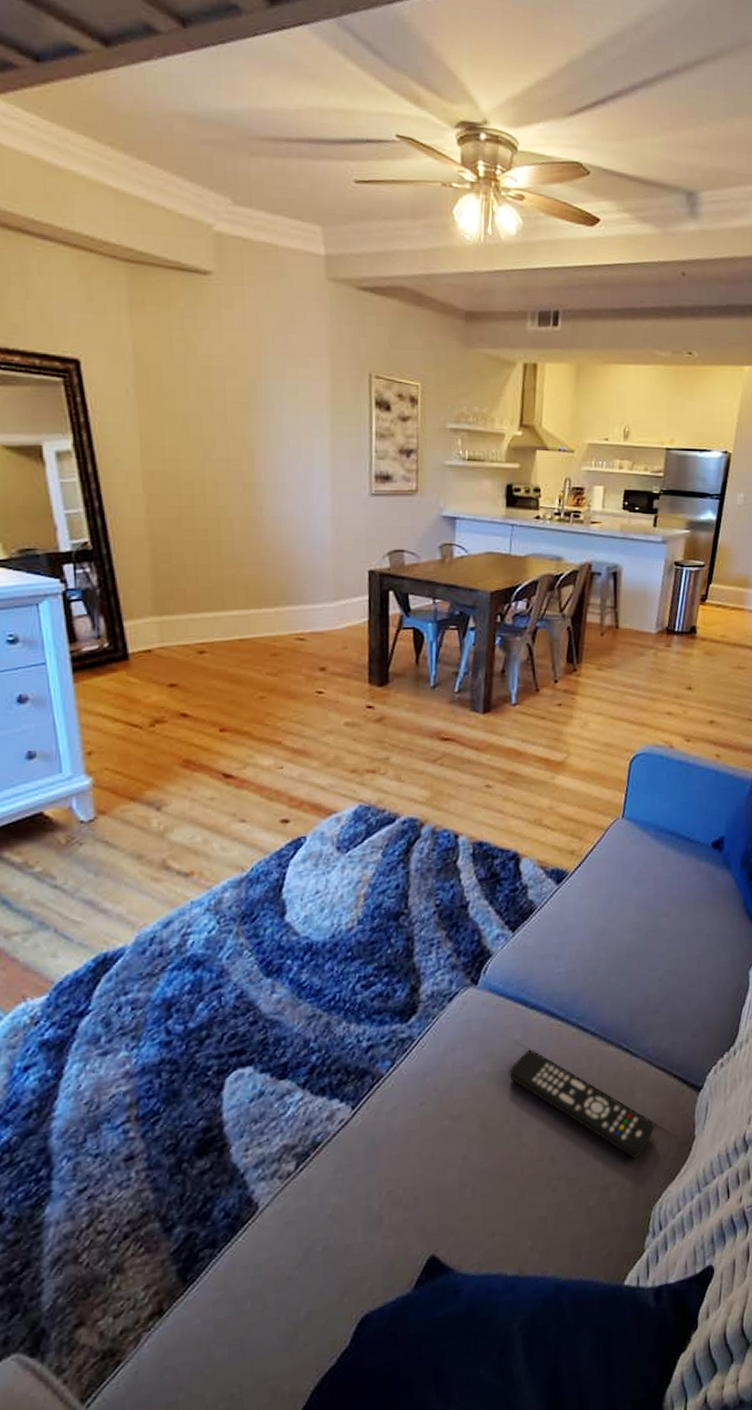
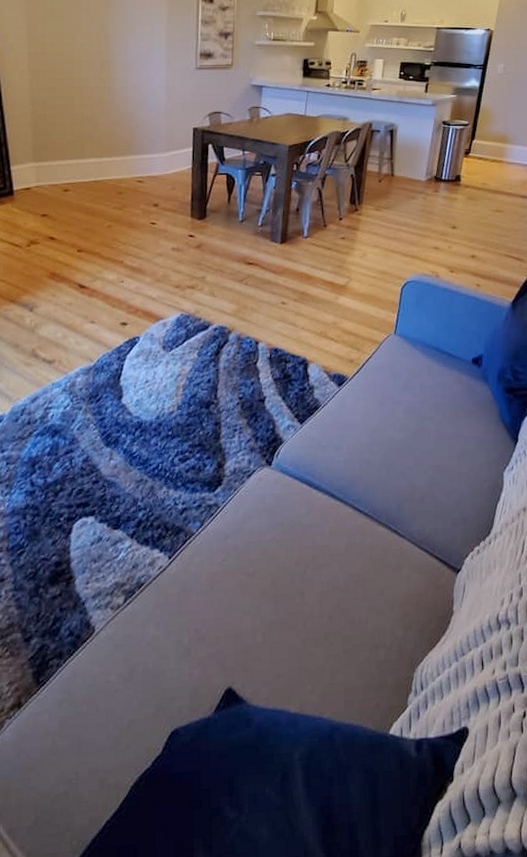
remote control: present [508,1049,655,1159] -> none [295,523,419,625]

